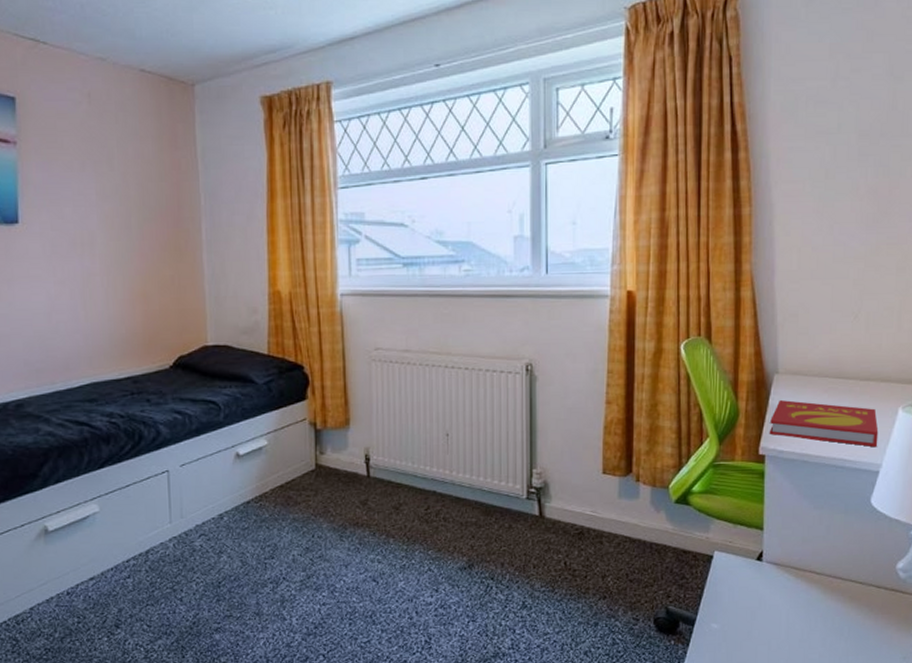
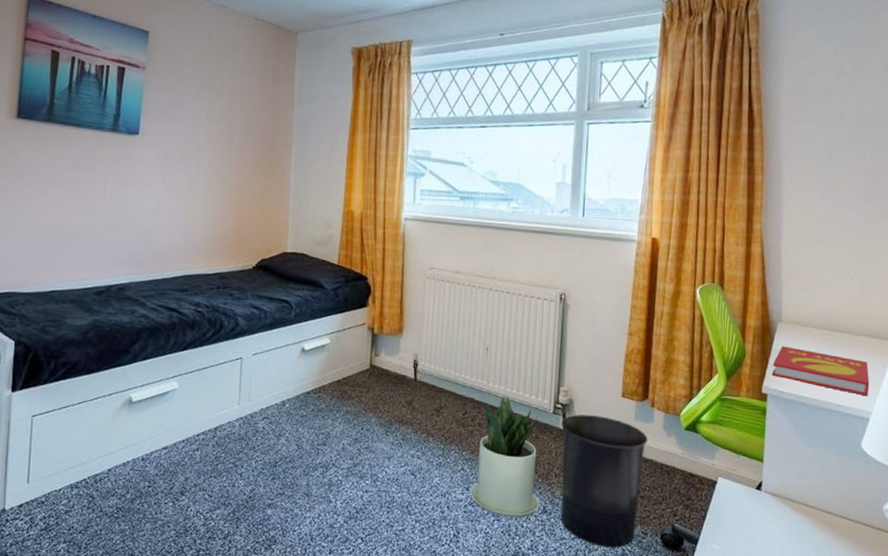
planter: none [439,485,518,617] -> present [469,396,540,518]
waste bin: none [537,497,634,638] -> present [560,414,648,548]

